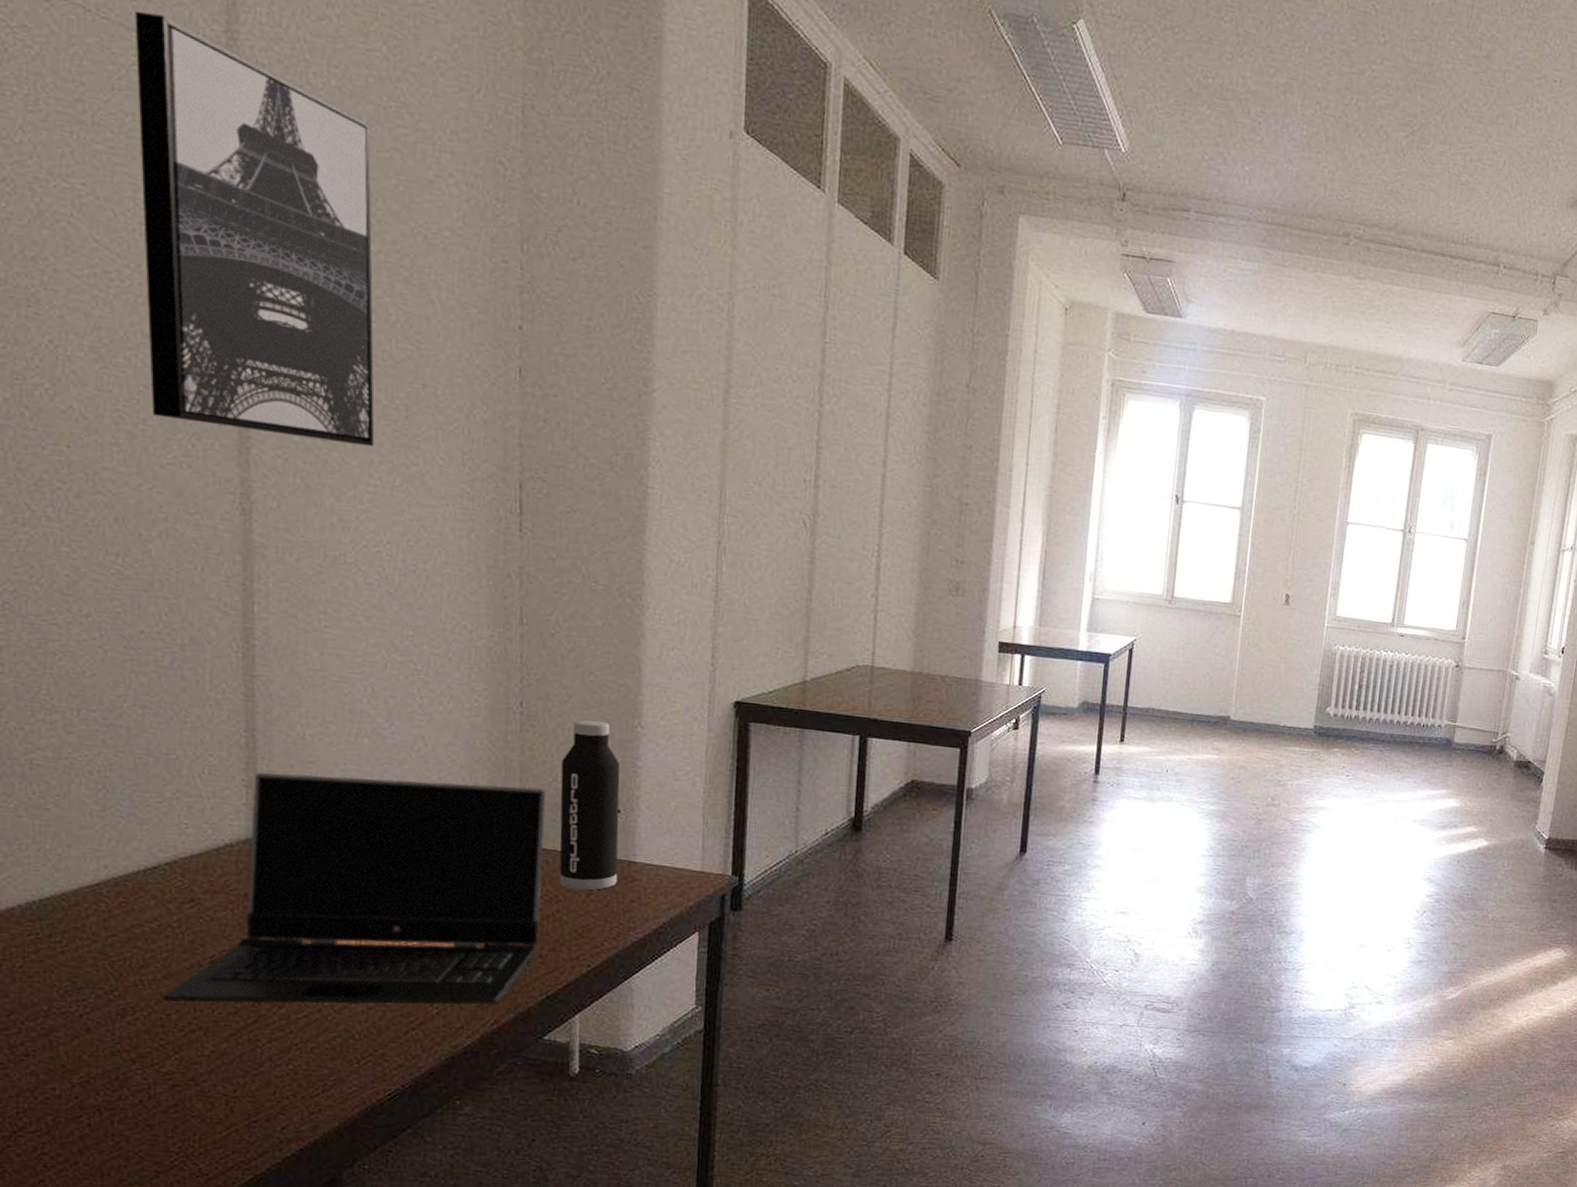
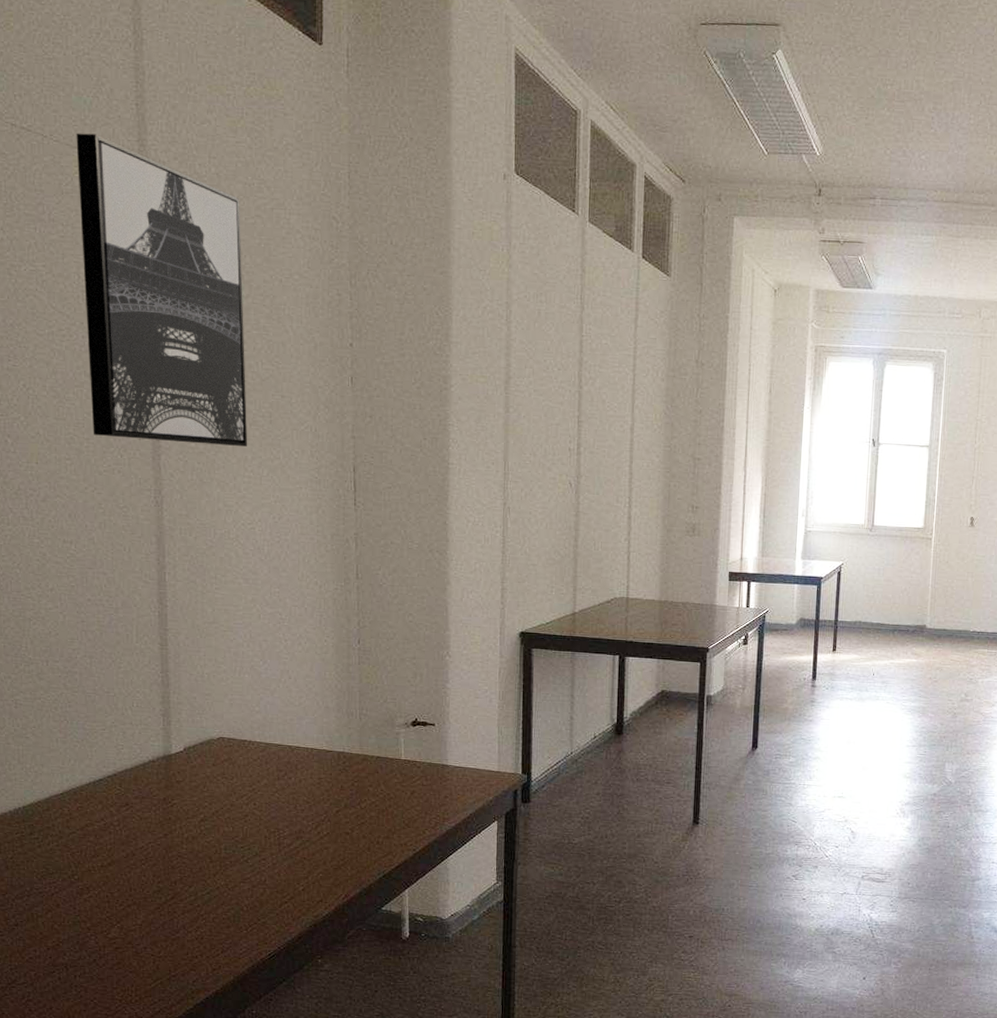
laptop computer: present [163,773,547,1005] -> none [108,704,379,884]
water bottle: present [559,719,621,891] -> none [389,652,435,789]

